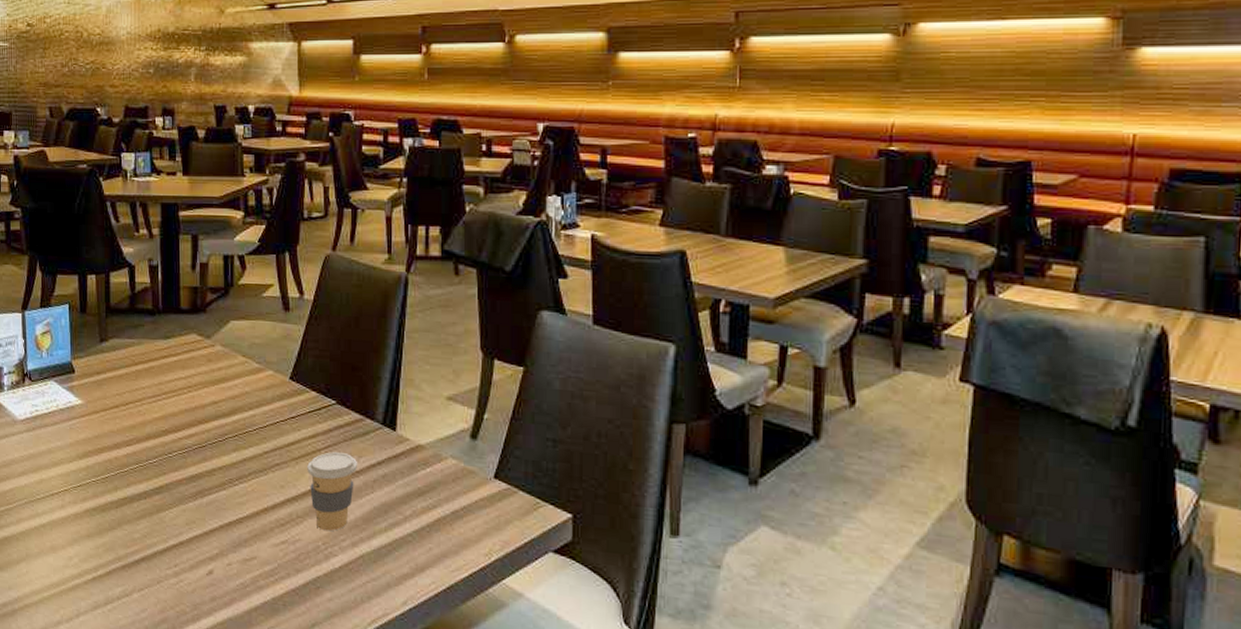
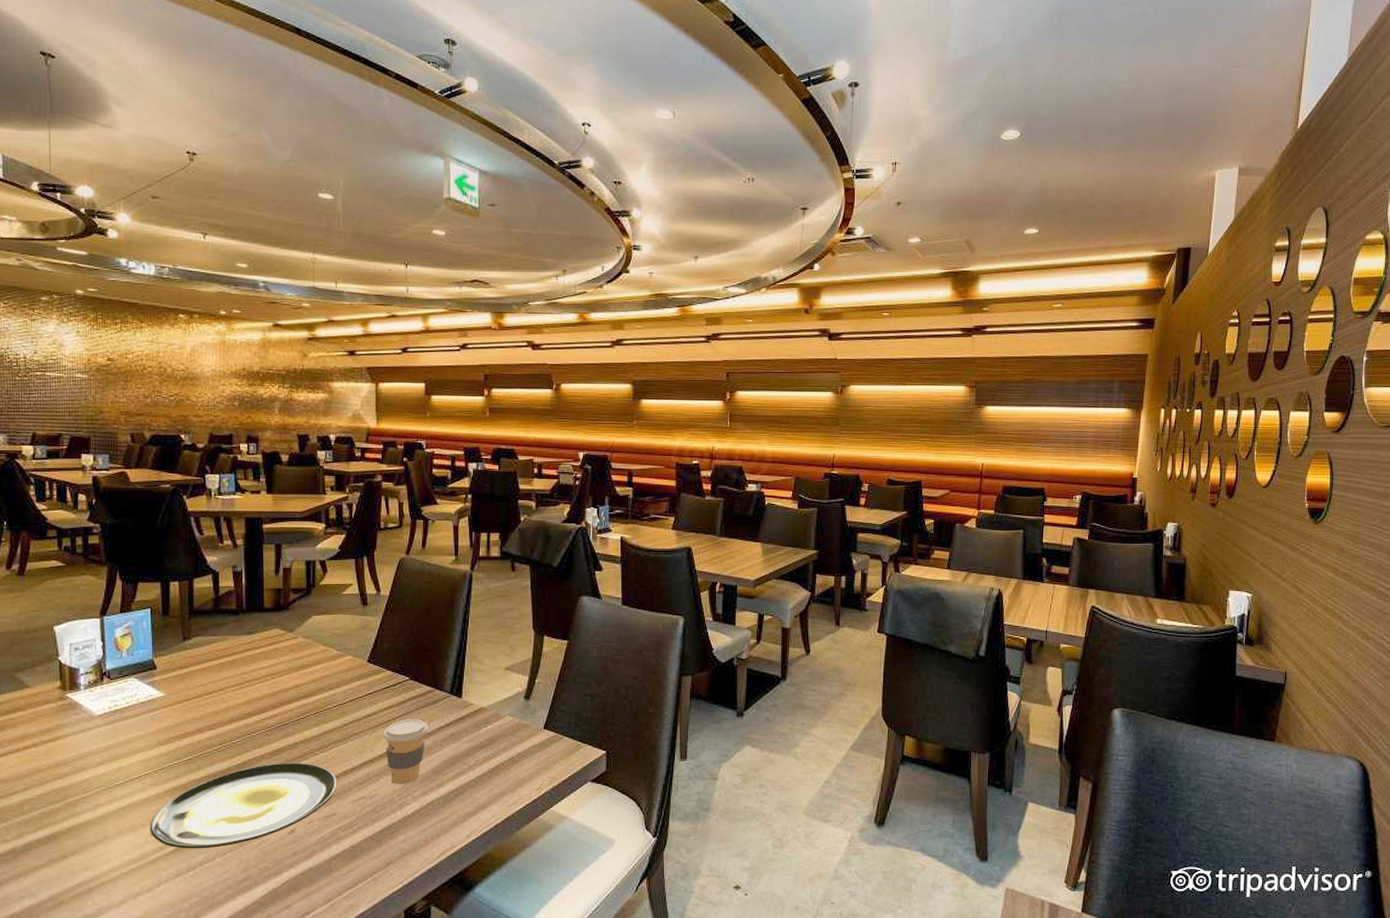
plate: none [69,491,258,581] -> present [149,762,337,849]

